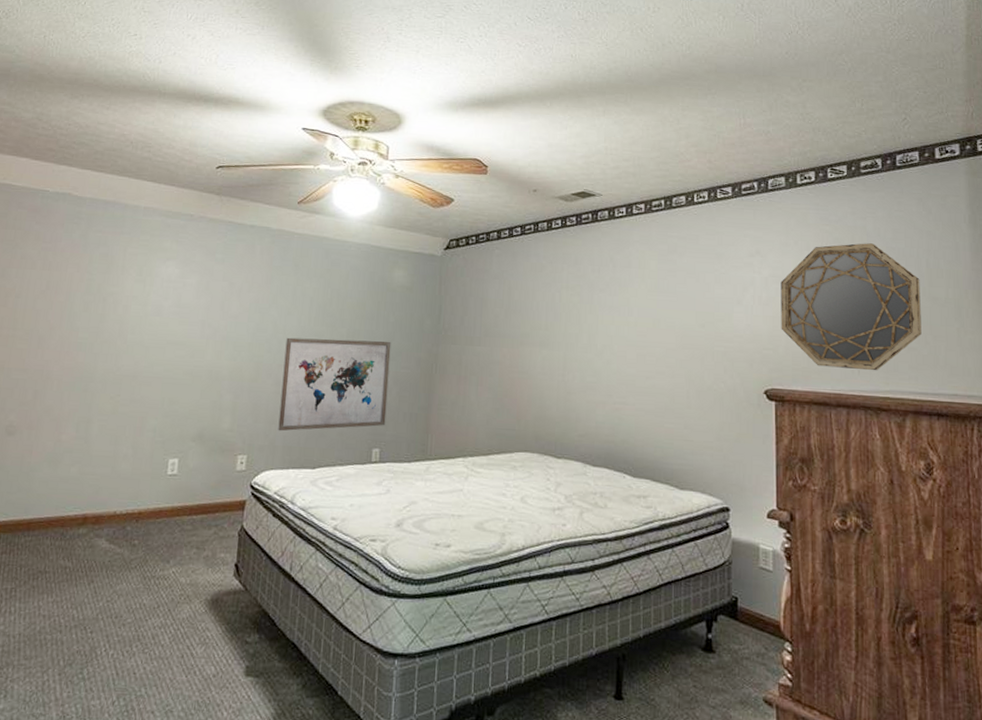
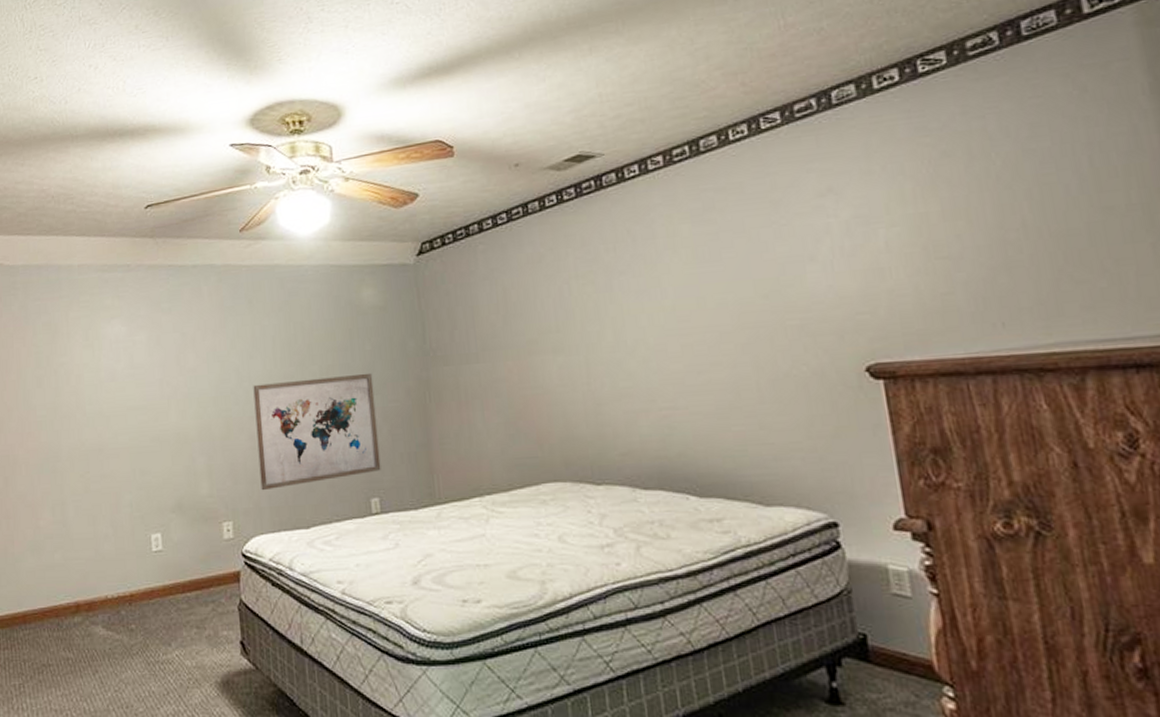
home mirror: present [781,243,922,371] -> none [868,148,1095,325]

